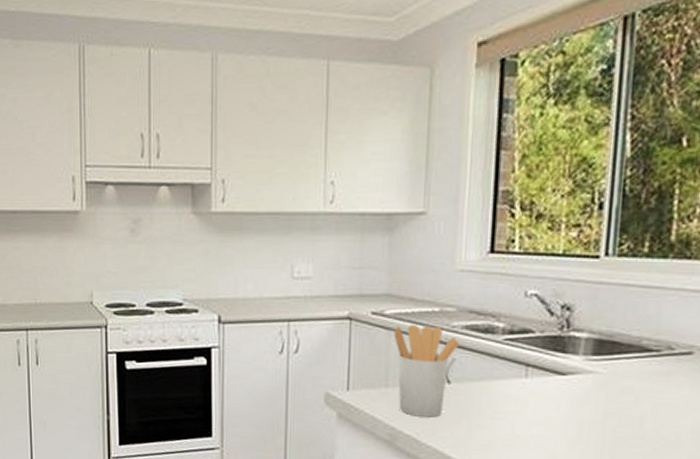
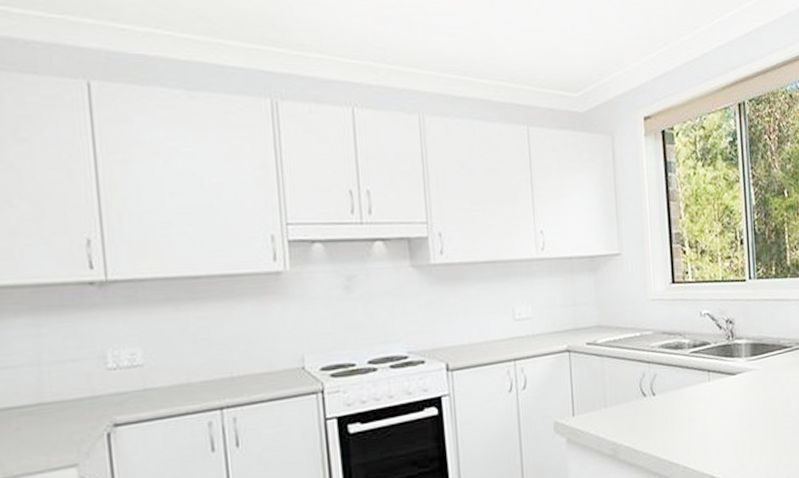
utensil holder: present [394,325,460,418] -> none [606,349,658,429]

